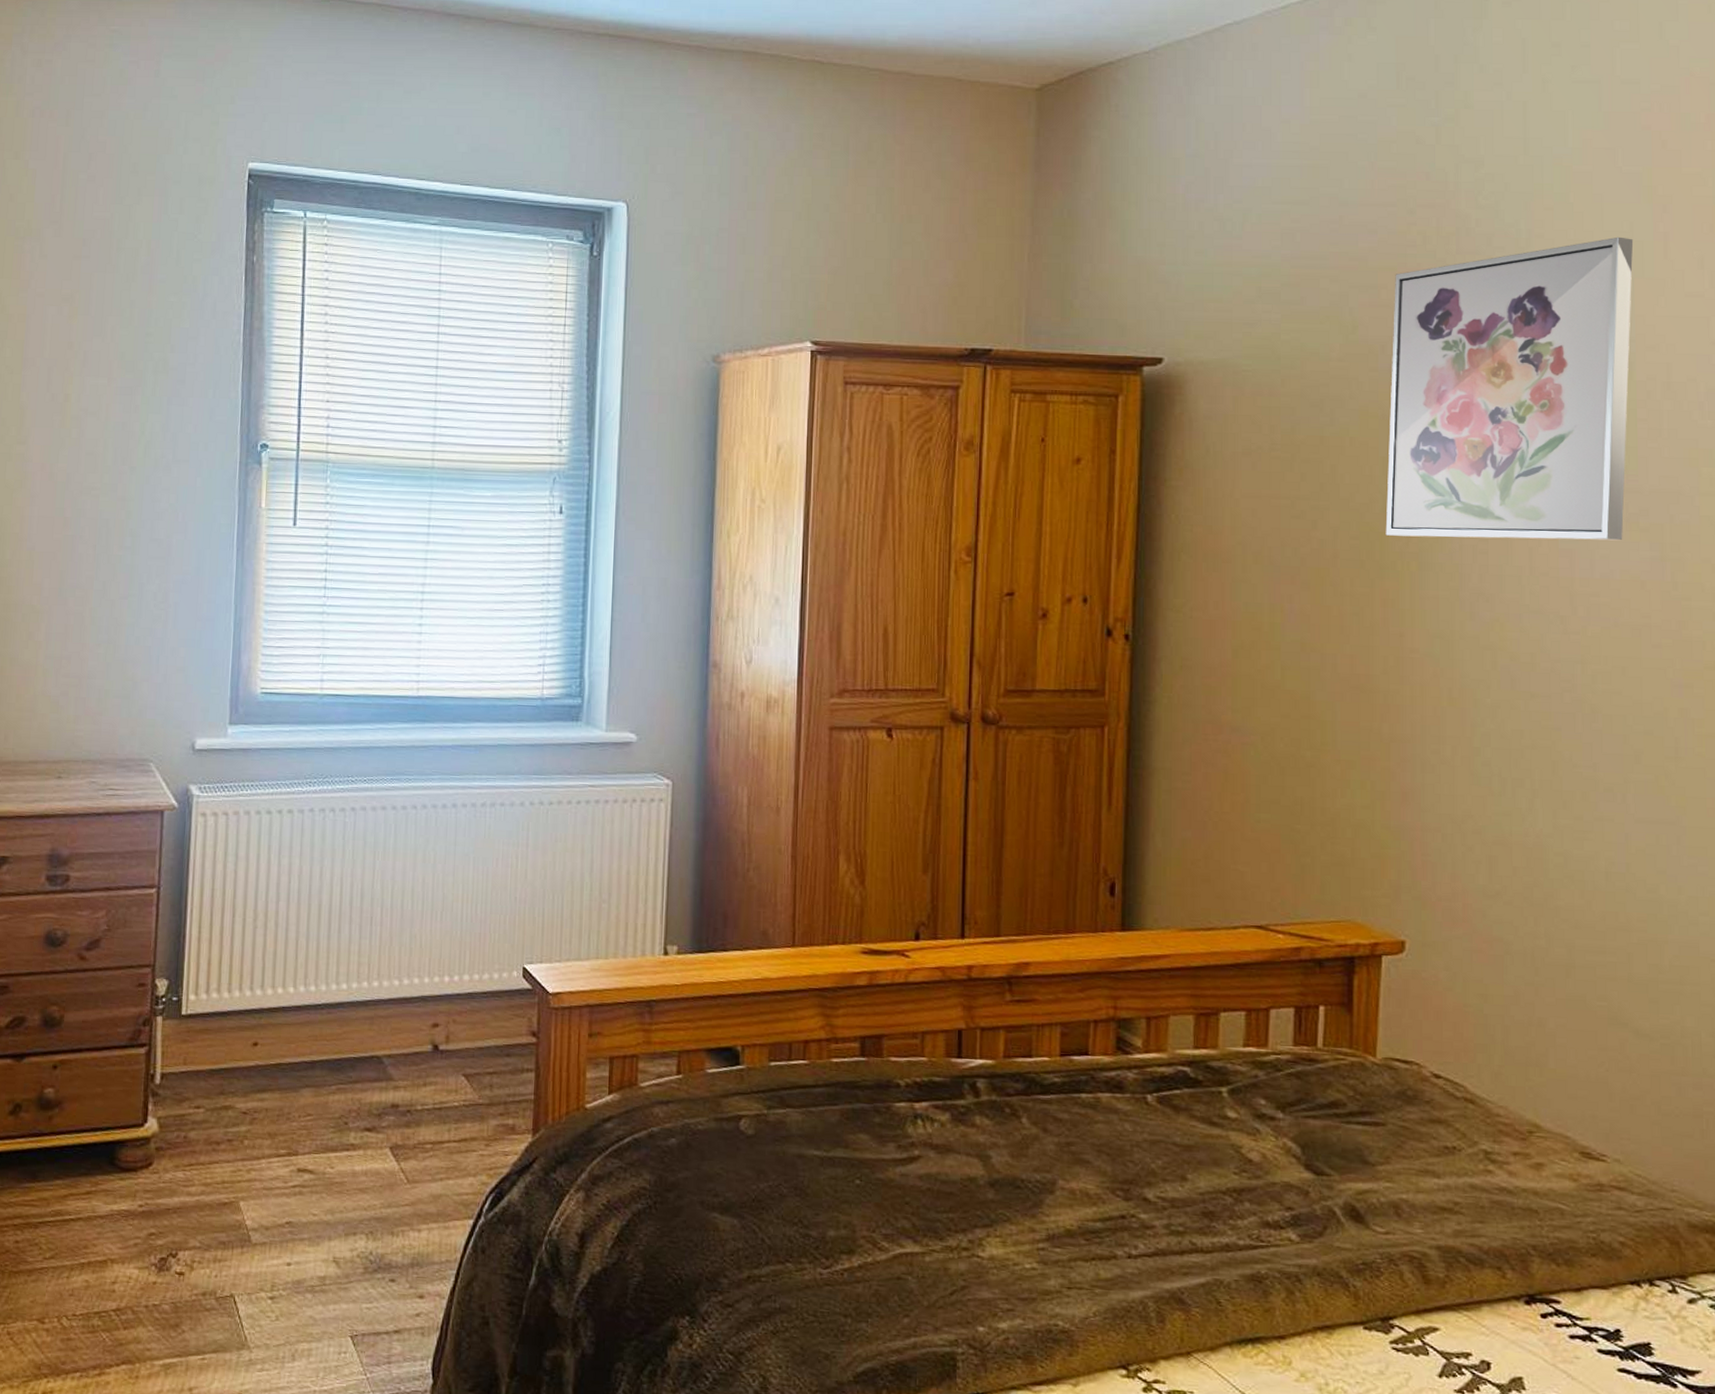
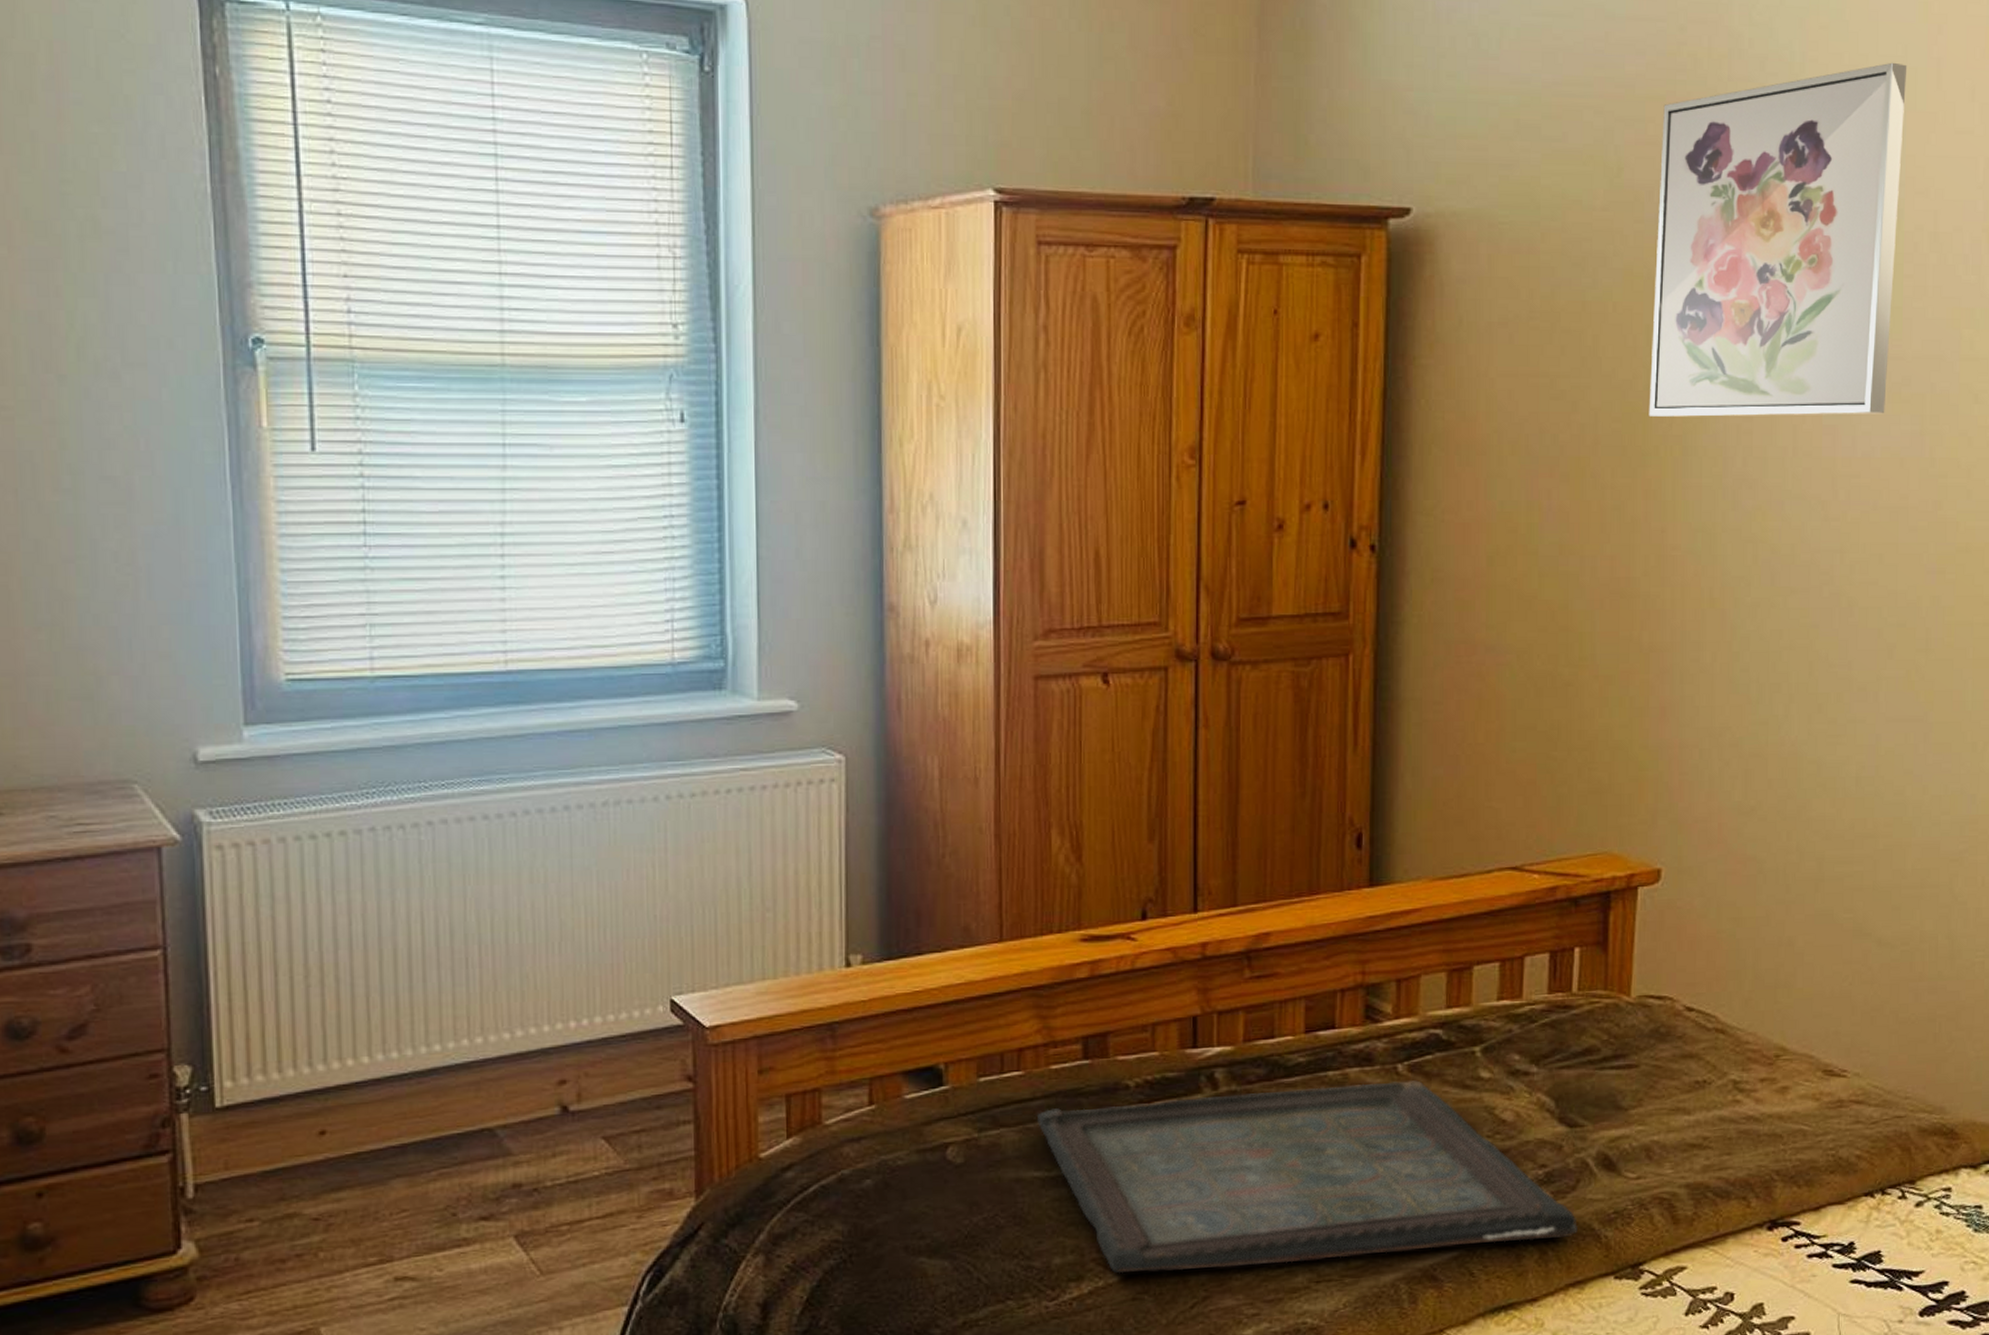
serving tray: none [818,1096,1325,1281] -> present [1036,1080,1577,1274]

